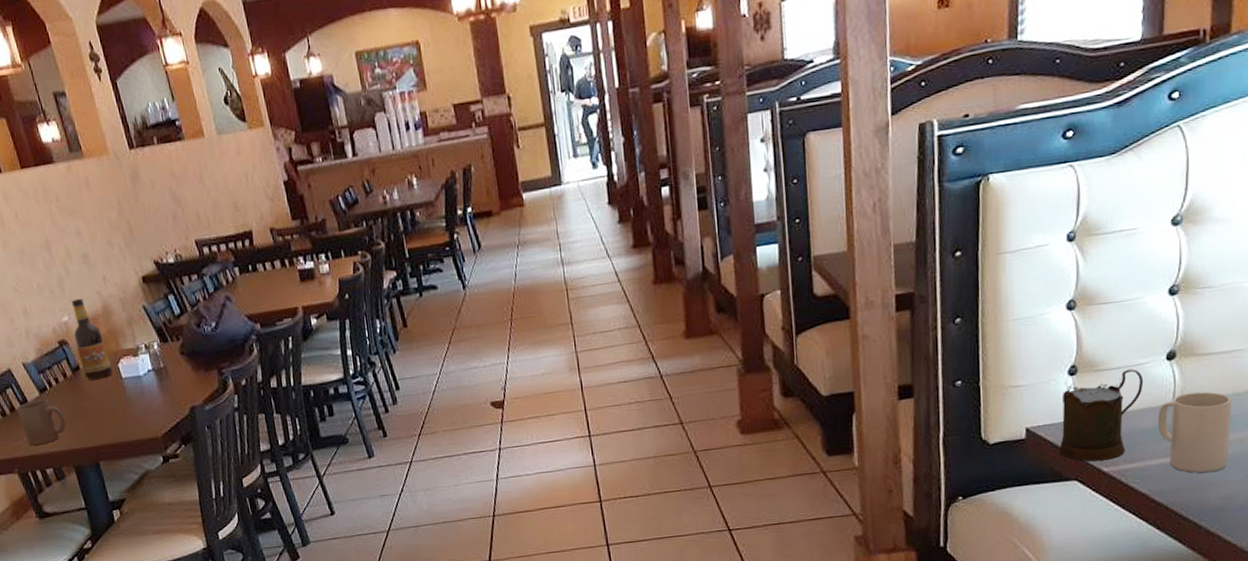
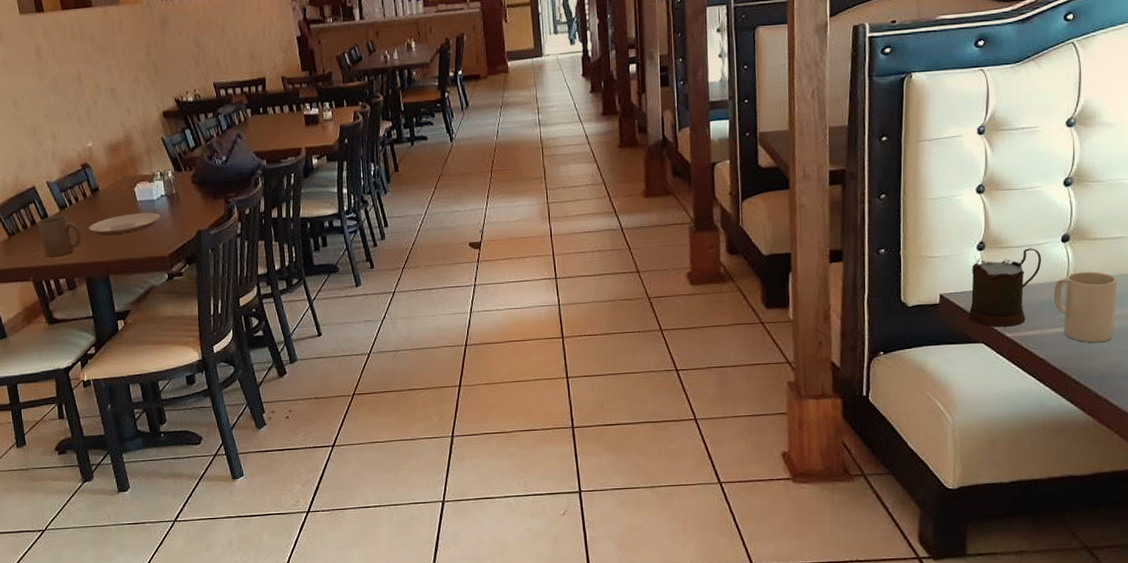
soda bottle: present [71,298,113,380] -> none [96,127,129,201]
plate: none [72,389,150,418] -> present [89,212,161,235]

